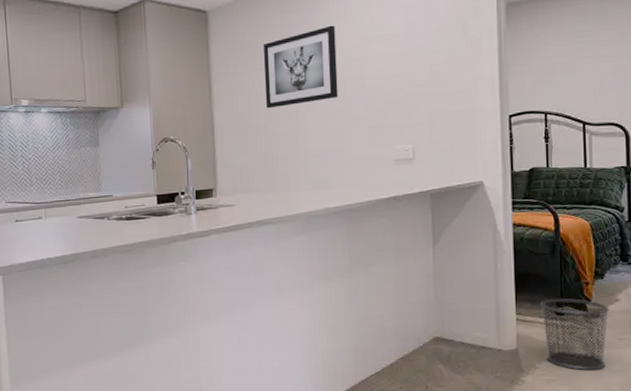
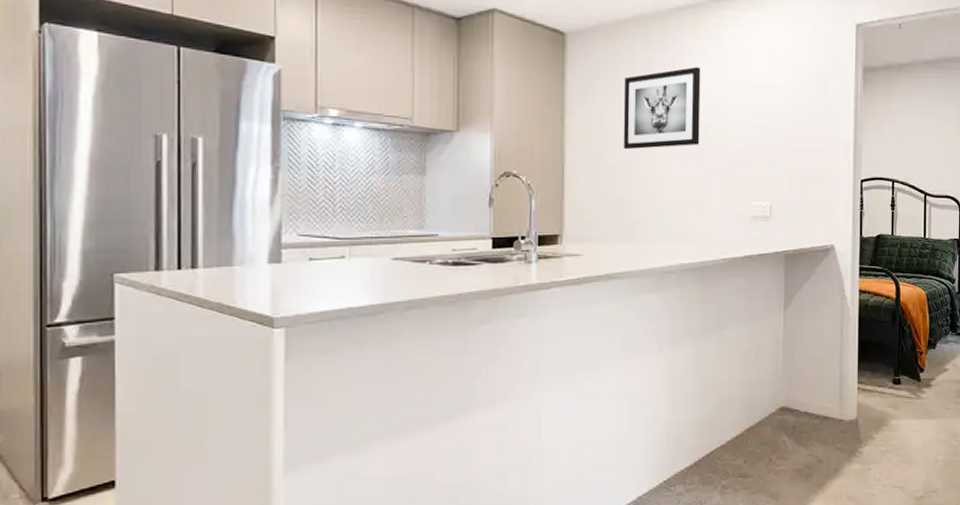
waste bin: present [540,298,610,371] -> none [880,368,939,441]

